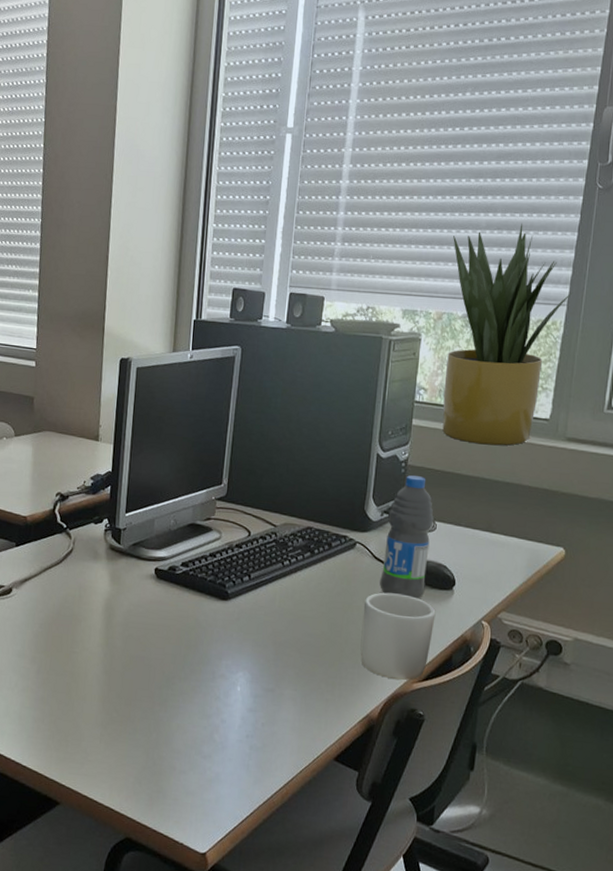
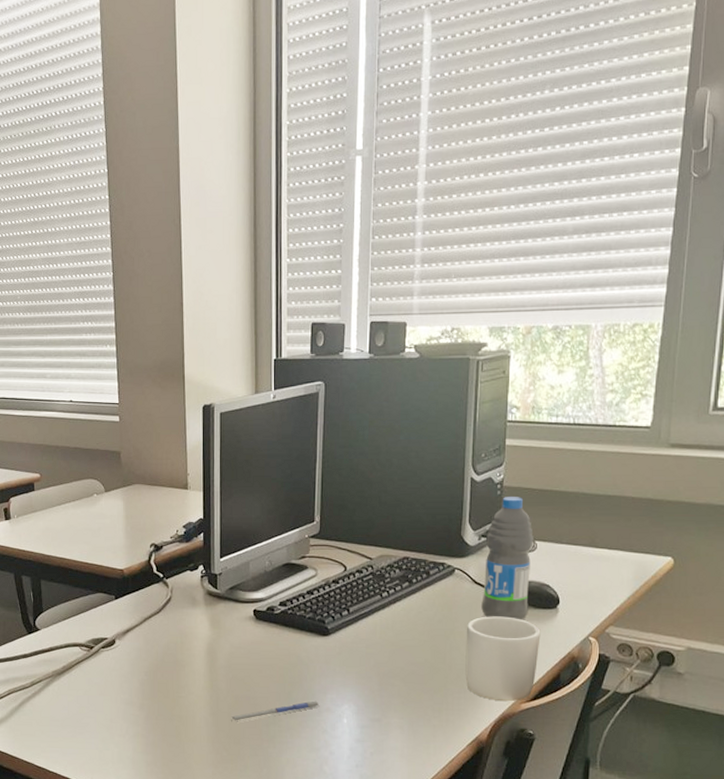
pen: none [124,666,215,683] -> present [231,701,320,722]
planter: present [442,223,573,446] -> none [537,223,671,459]

